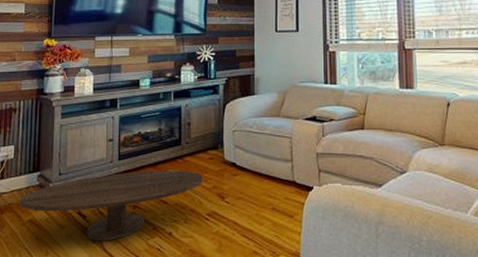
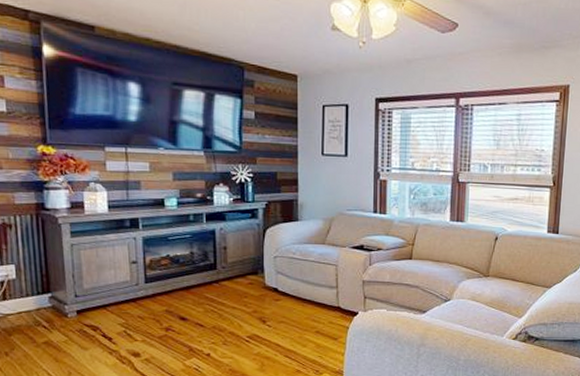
coffee table: present [20,171,204,241] -> none [30,294,243,362]

